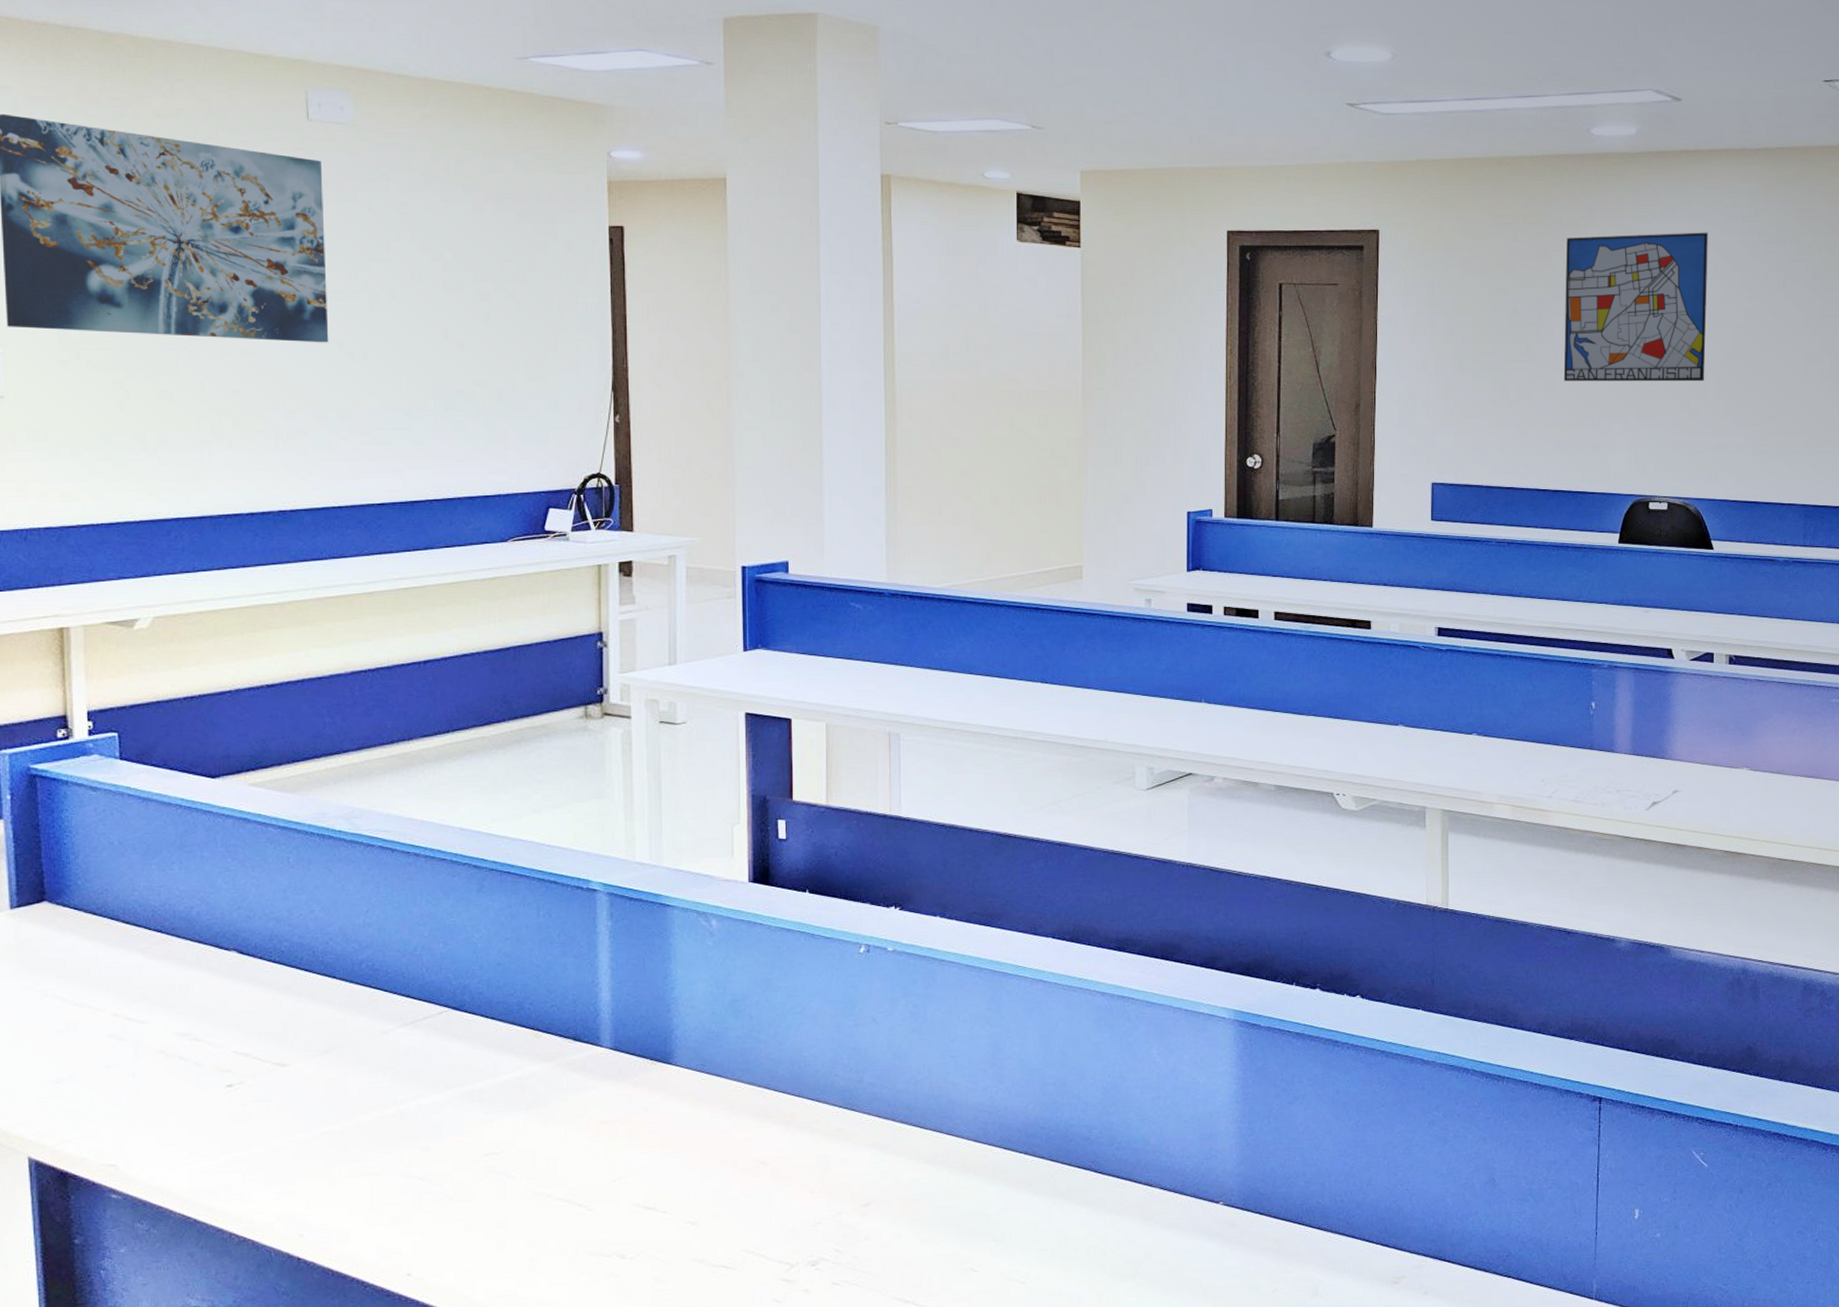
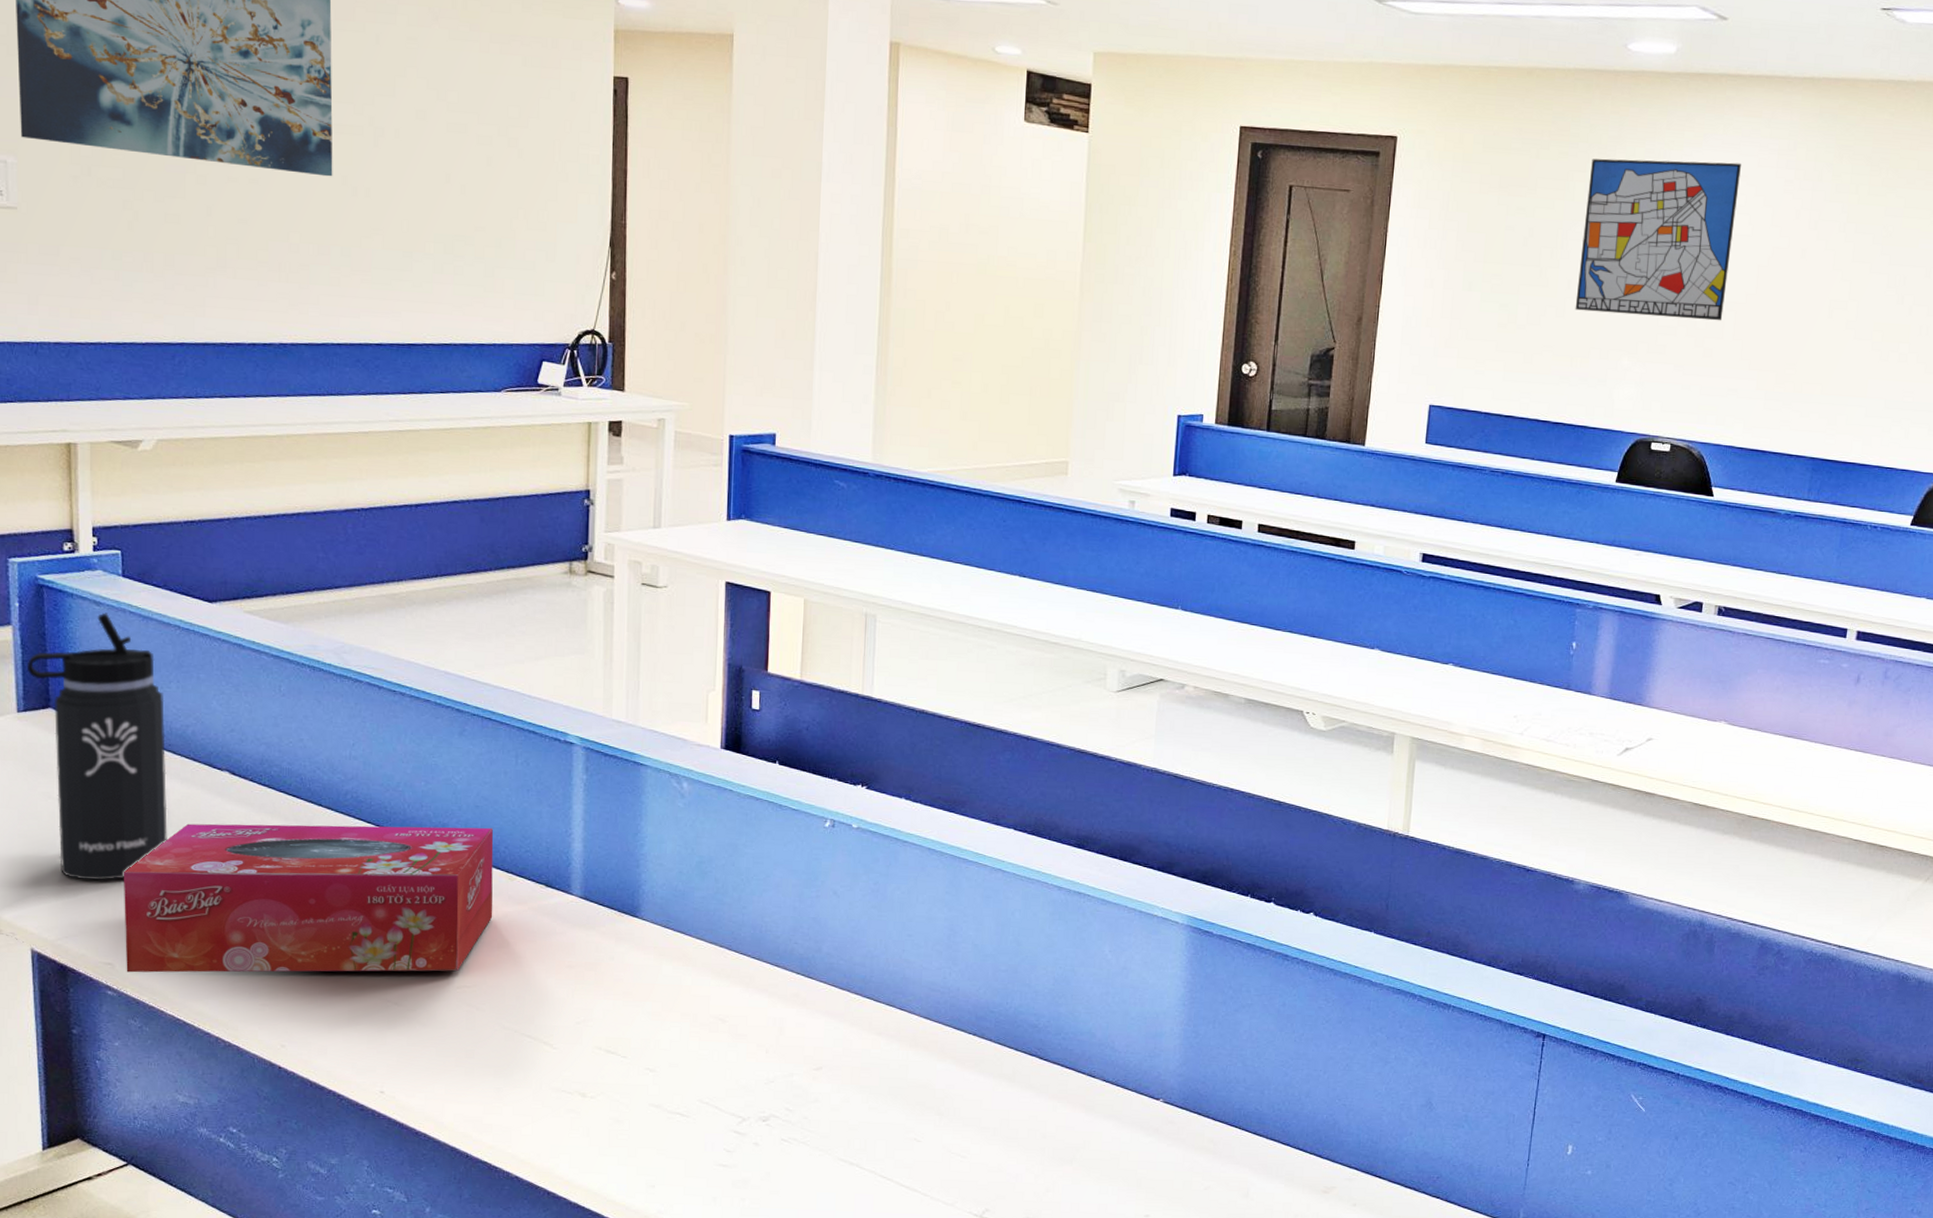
thermos bottle: none [21,798,173,1078] -> present [28,612,168,881]
tissue box: none [126,985,520,1173] -> present [123,823,494,973]

